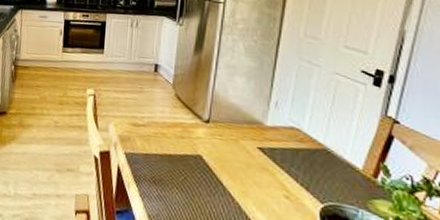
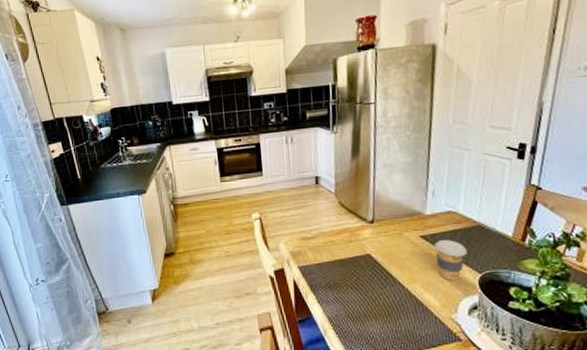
coffee cup: none [273,156,308,206] -> present [434,240,467,281]

